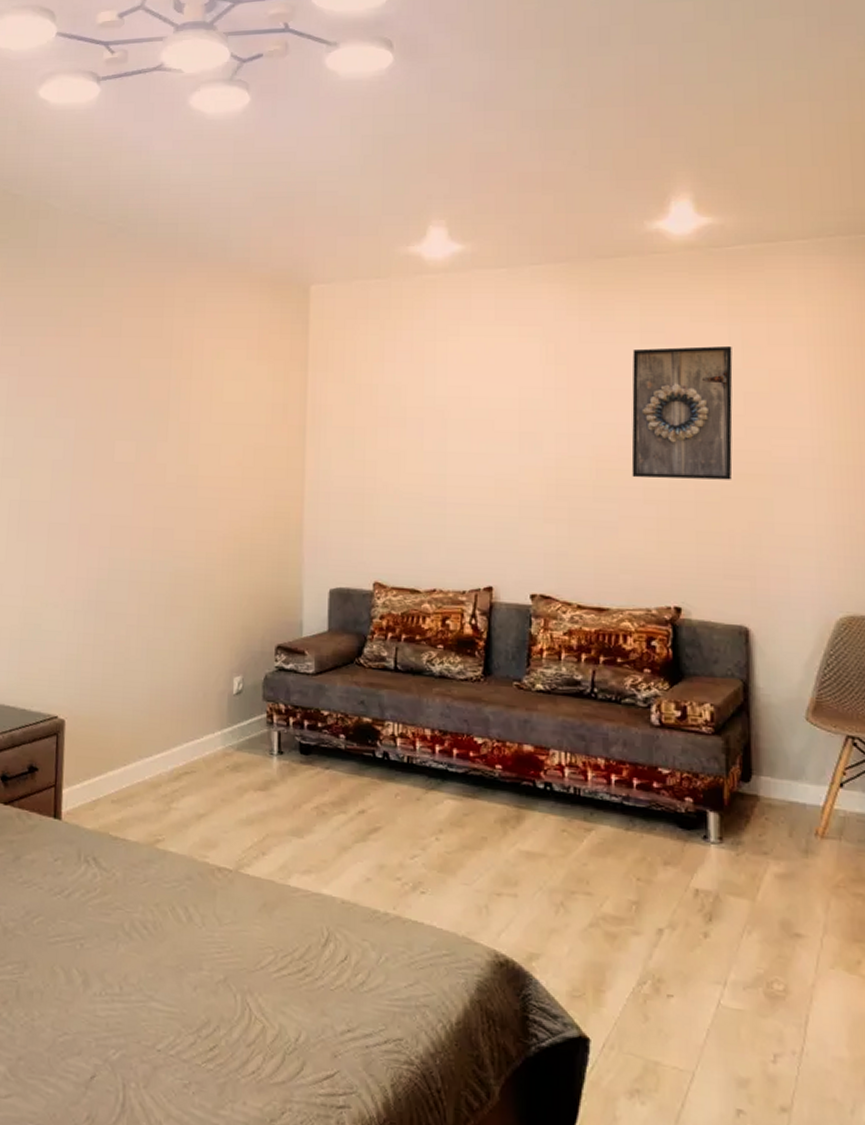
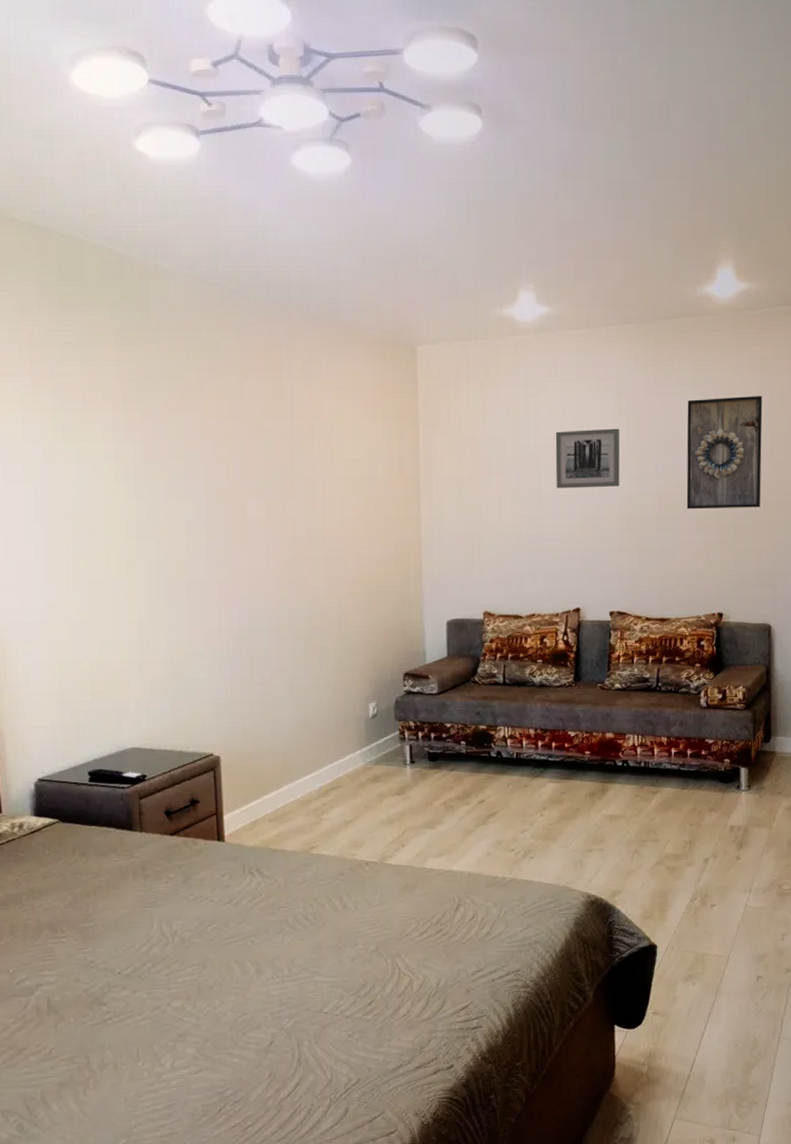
wall art: none [466,379,547,447] -> present [555,428,620,489]

